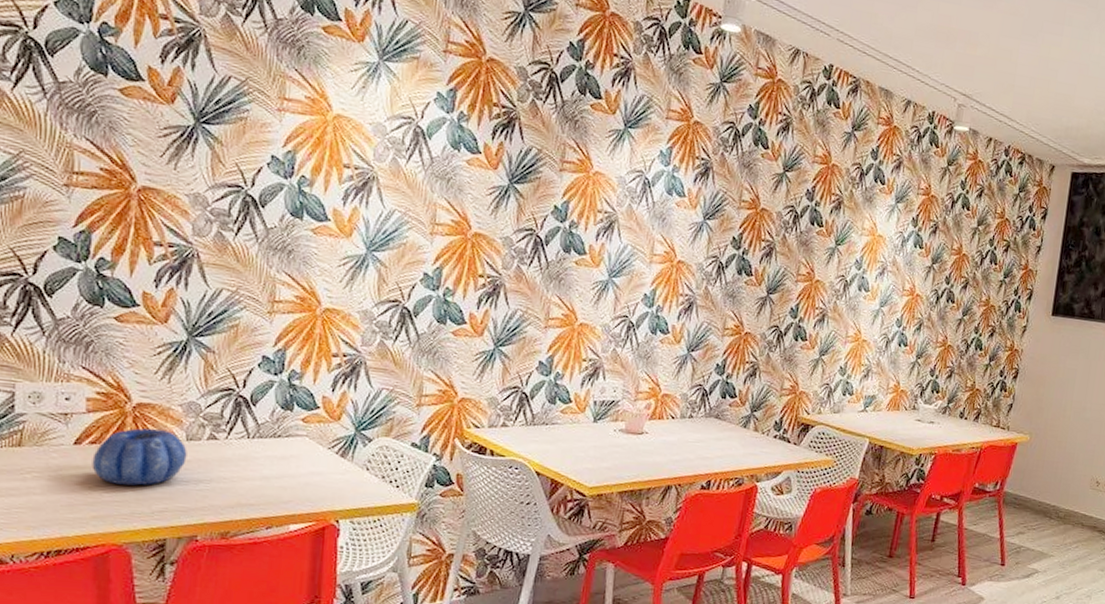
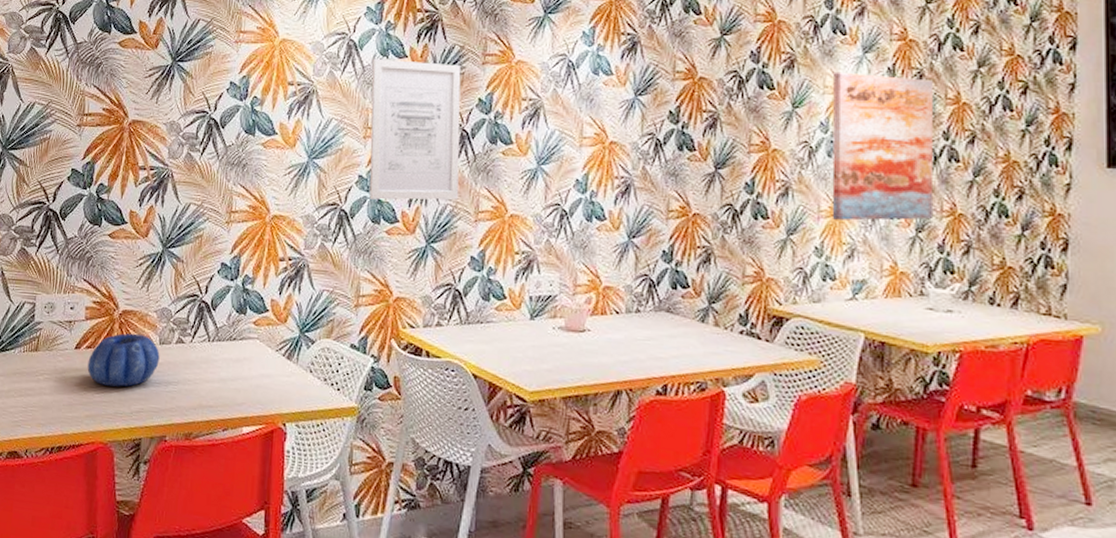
wall art: none [435,150,538,305] -> present [369,58,461,200]
wall art: none [855,216,944,349] -> present [832,71,934,221]

